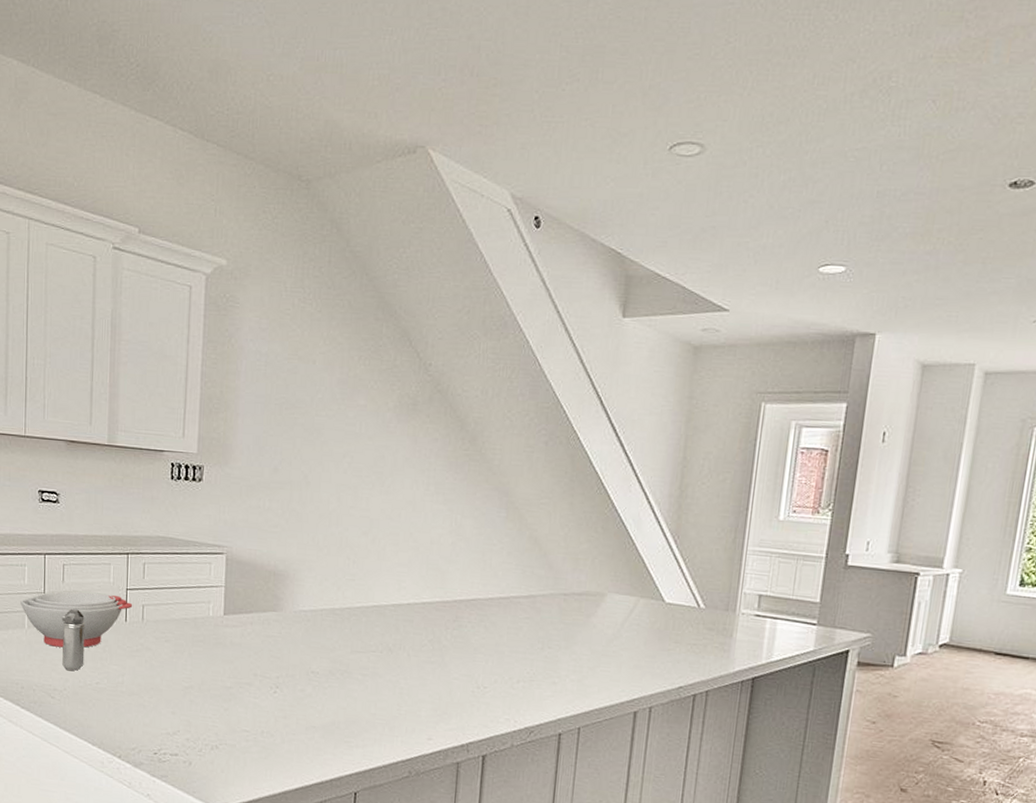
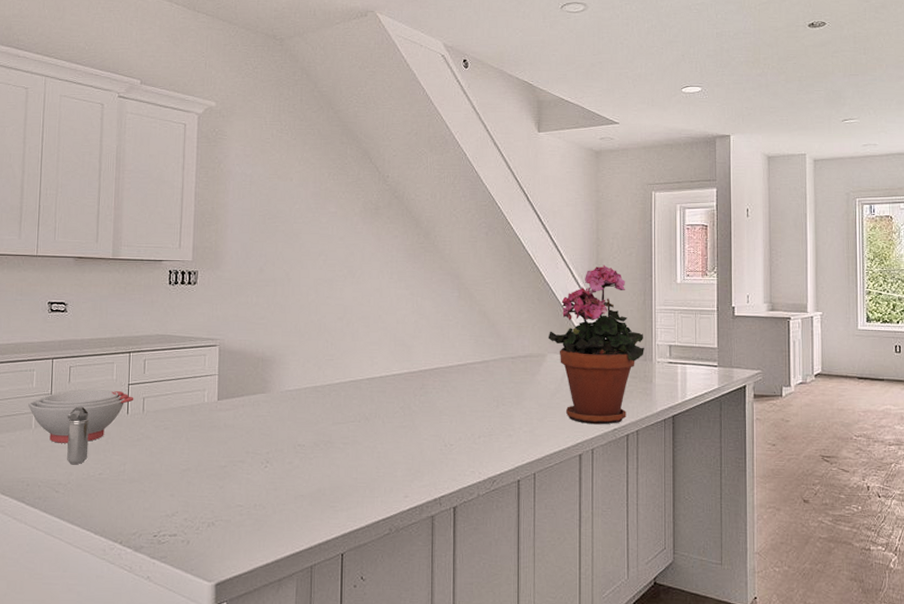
potted plant: none [610,490,728,681] -> present [548,264,644,425]

